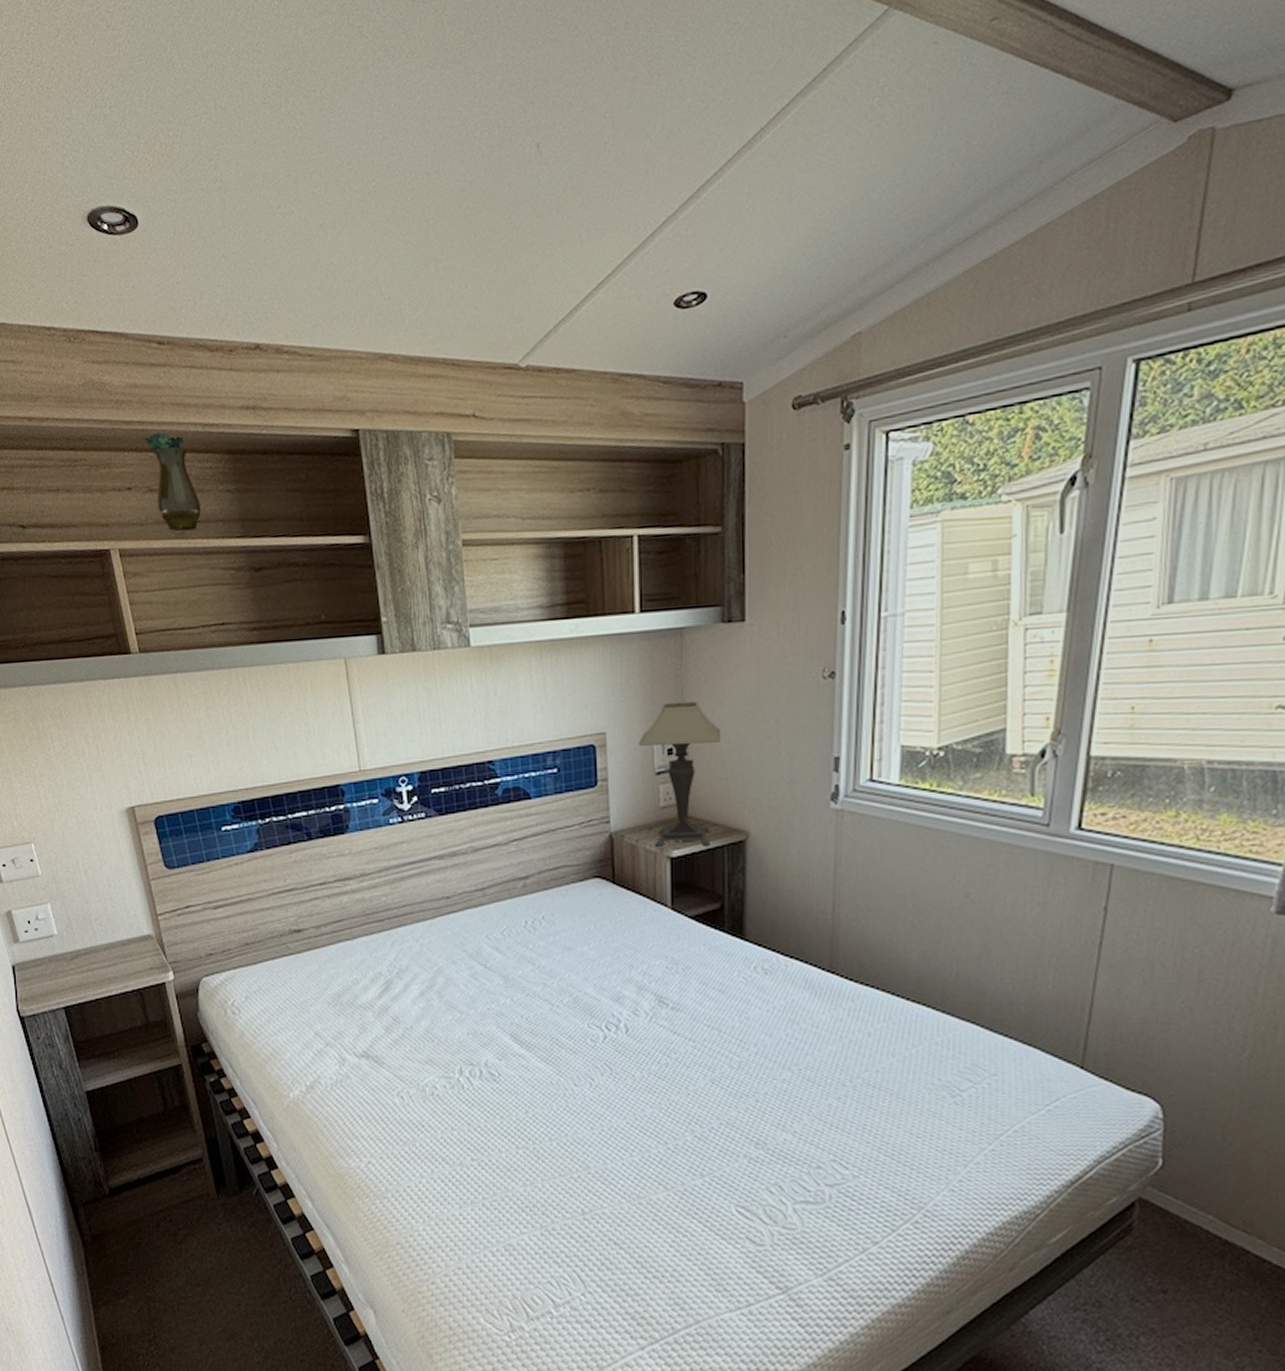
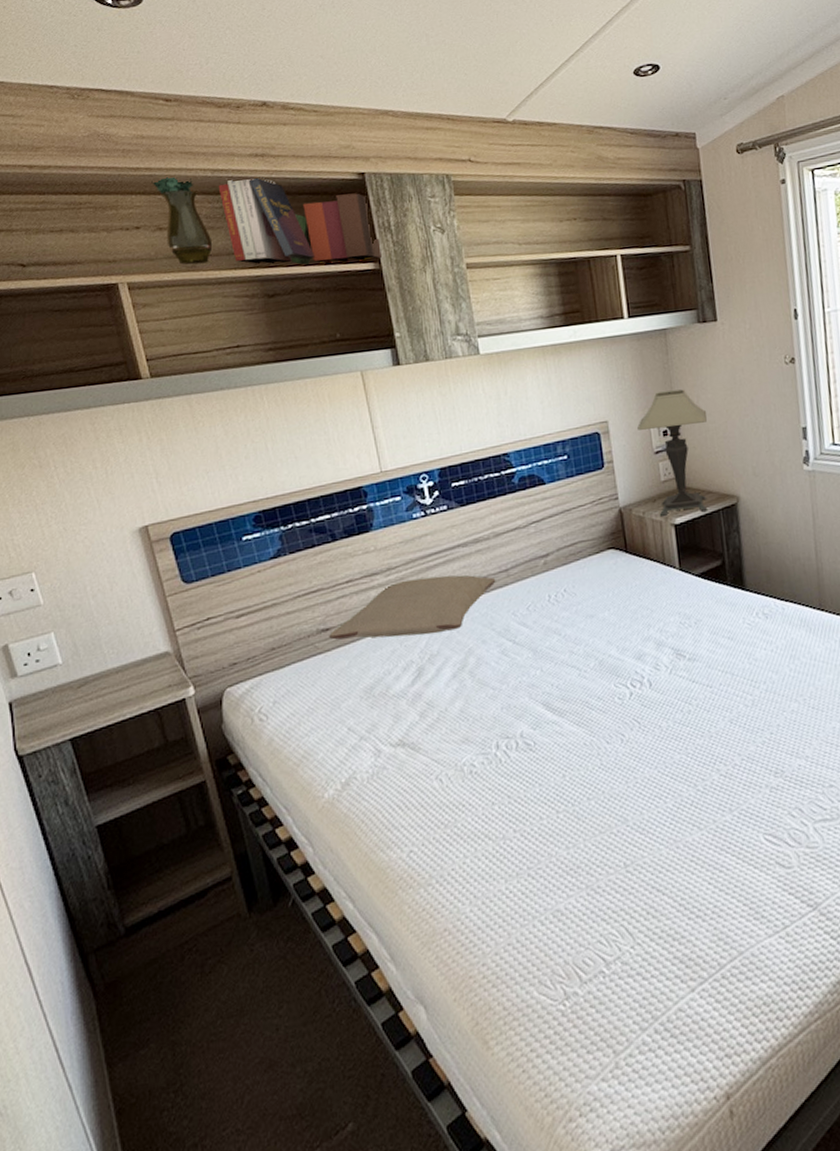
books: none [208,432,304,534] -> present [218,176,316,265]
books: none [278,453,372,537] -> present [290,193,382,266]
pillow: none [301,888,471,948] -> present [329,575,496,640]

